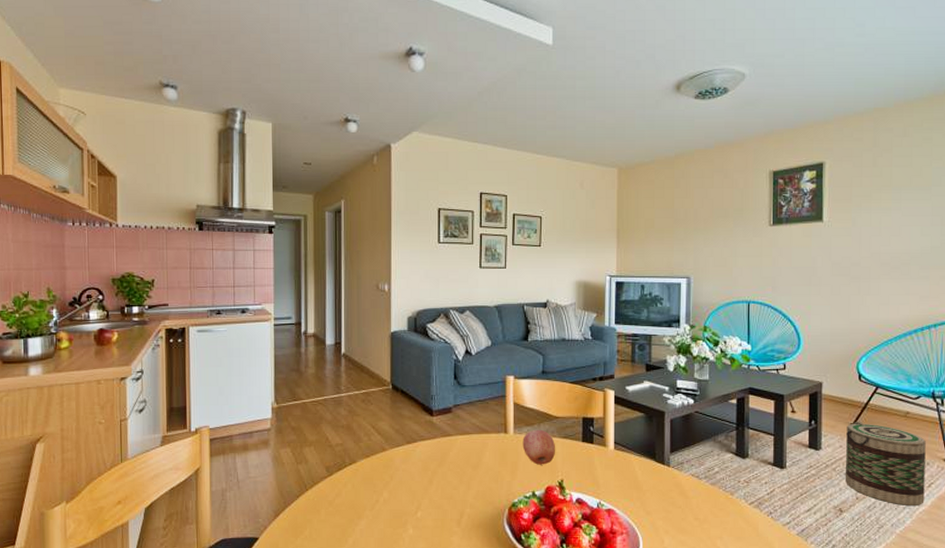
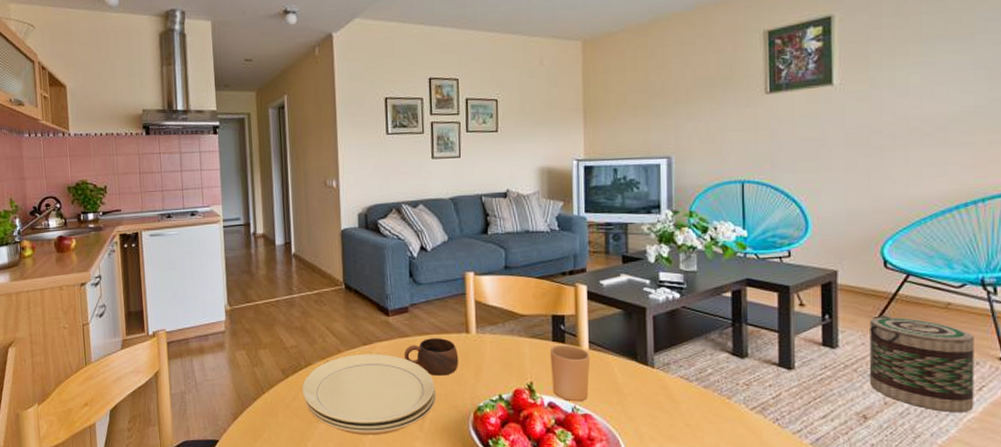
plate: none [345,452,474,532] -> present [301,354,436,436]
cup: none [445,438,497,474] -> present [403,338,459,376]
fruit: present [522,429,556,465] -> none [486,328,524,367]
mug: none [579,444,615,498] -> present [549,344,591,402]

